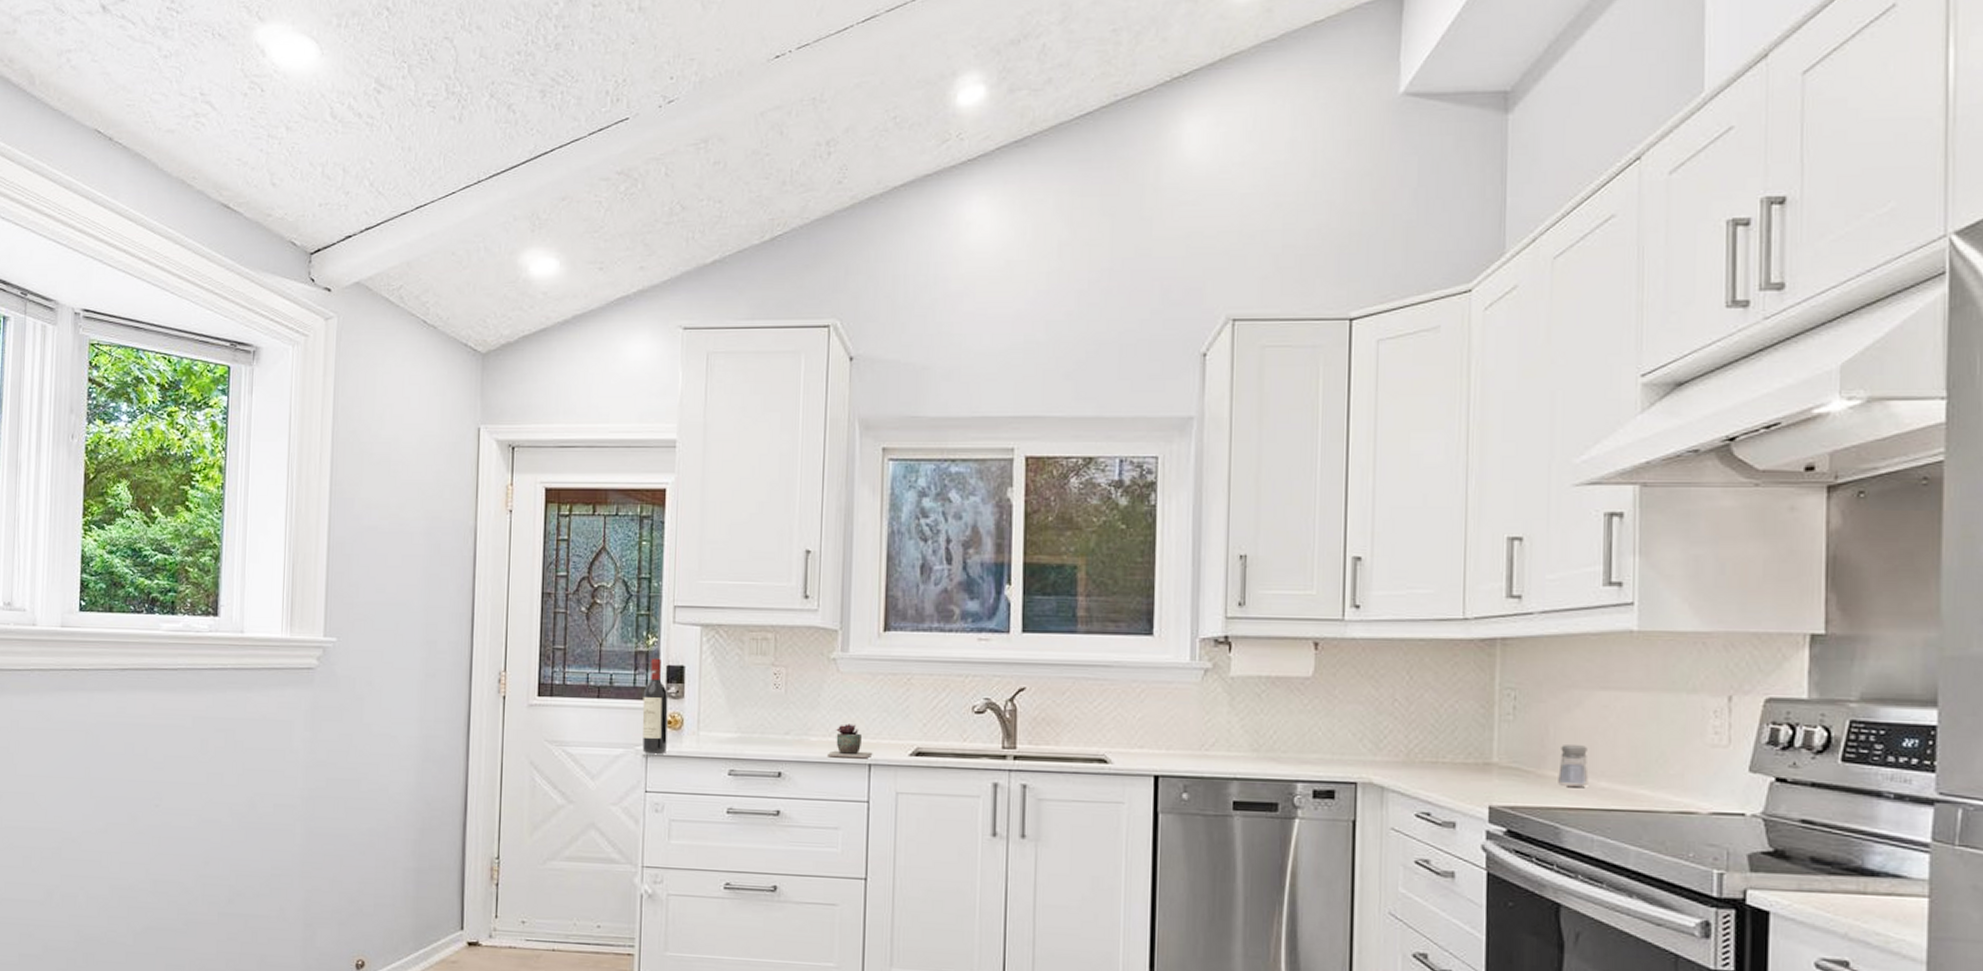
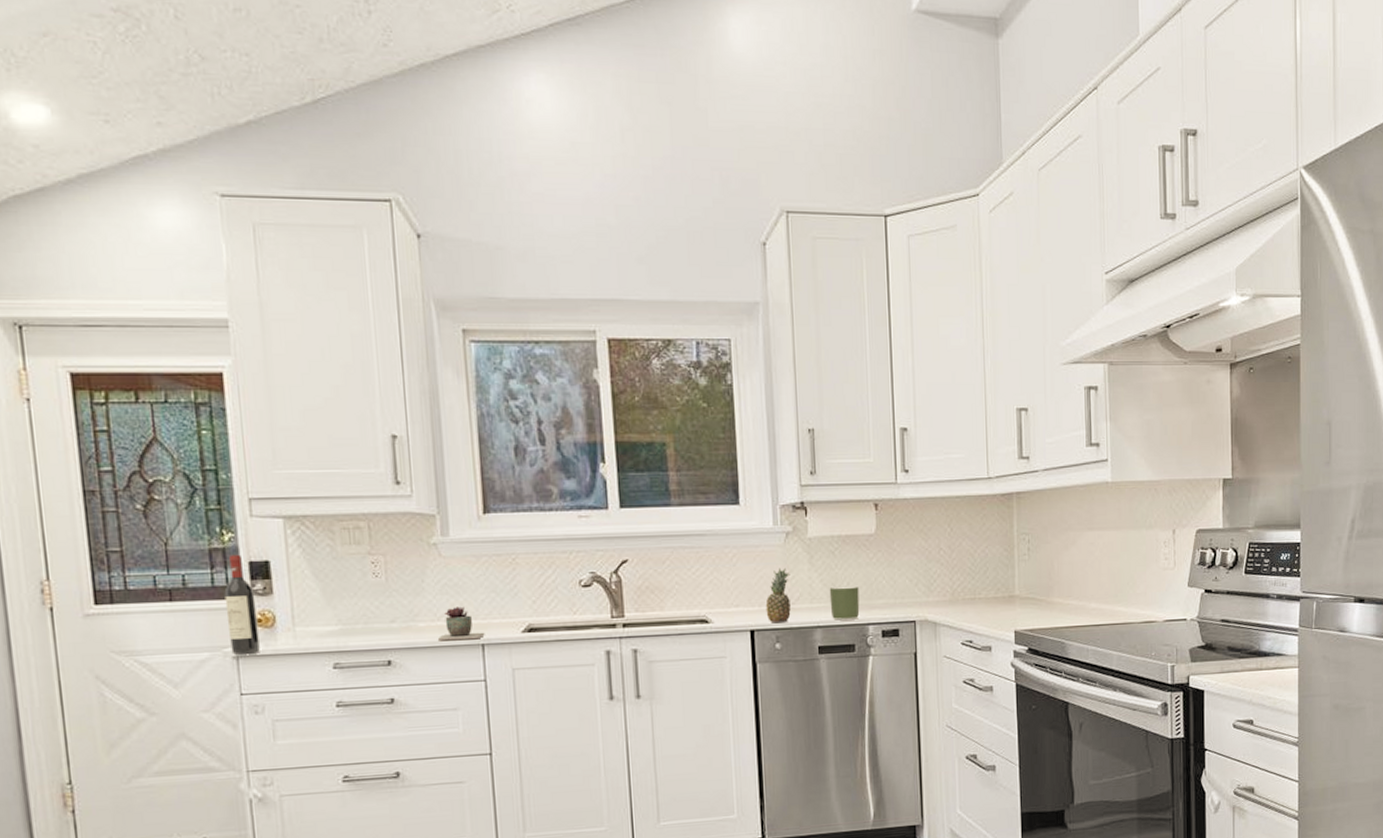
fruit: none [1174,708,1206,771] -> present [765,567,791,624]
mug: none [1251,734,1288,774] -> present [829,586,860,621]
salt shaker: present [1558,743,1589,787] -> none [1062,575,1083,609]

